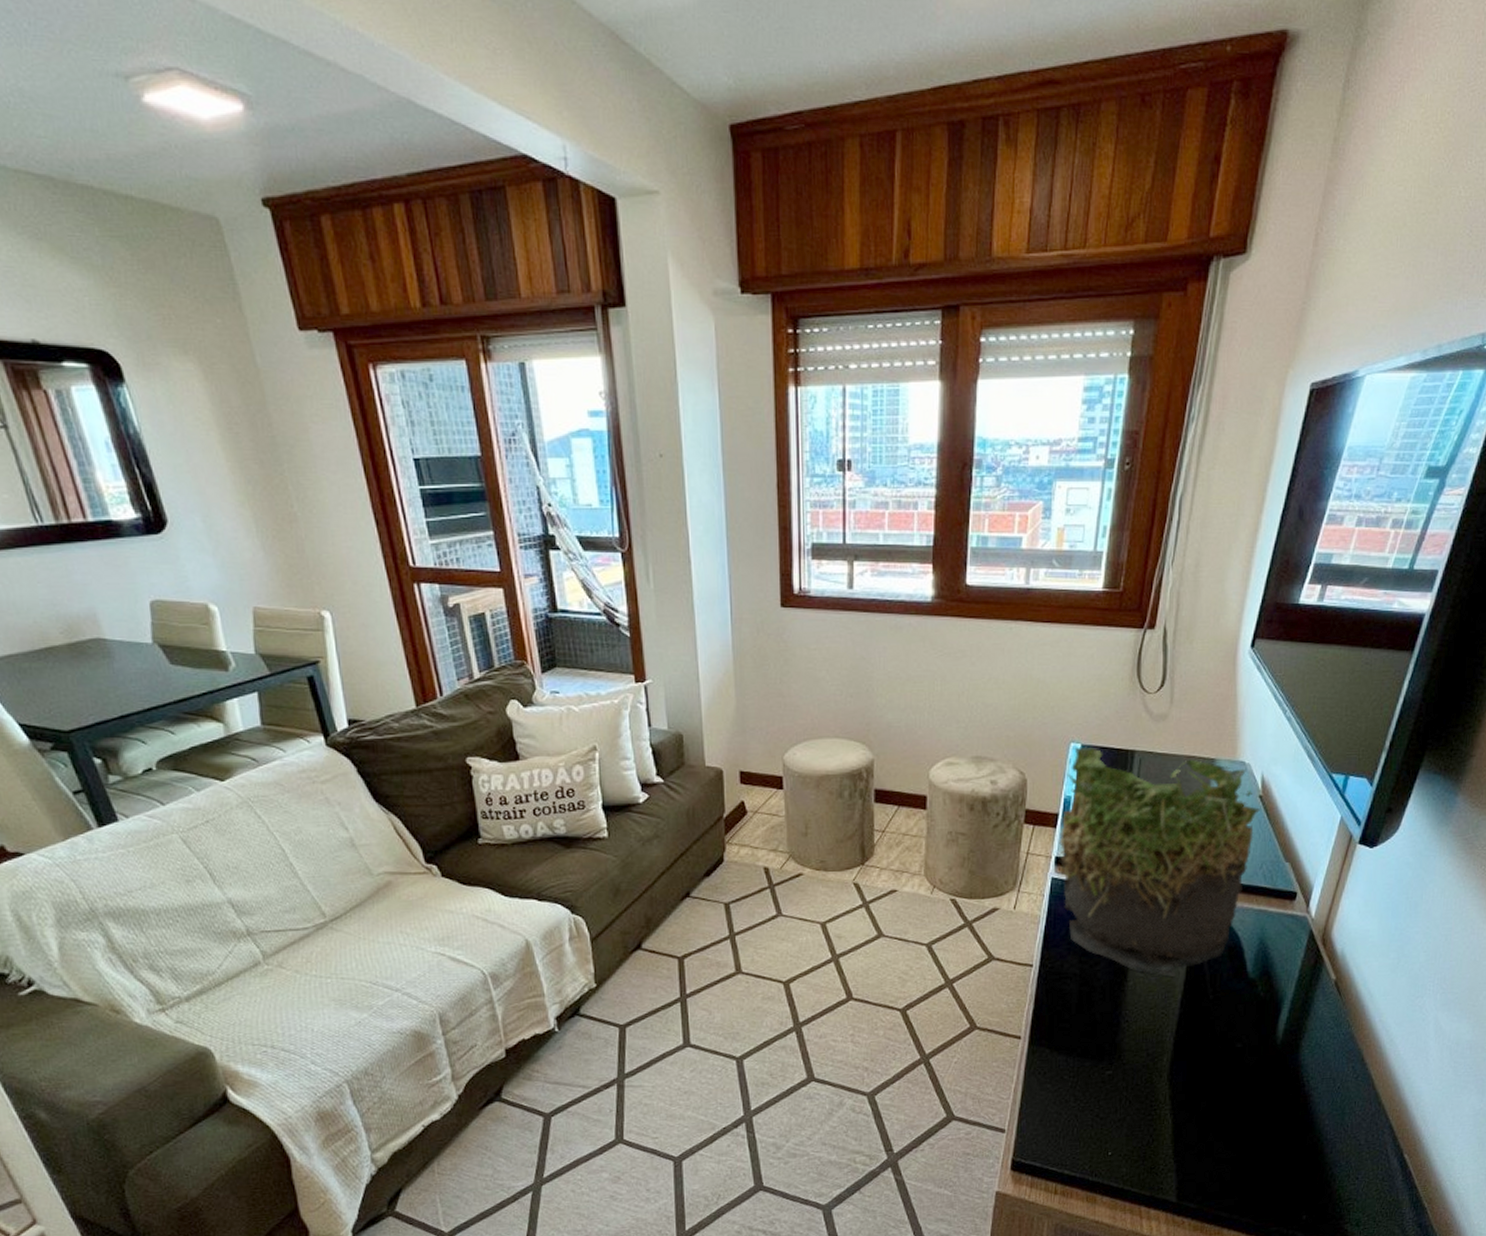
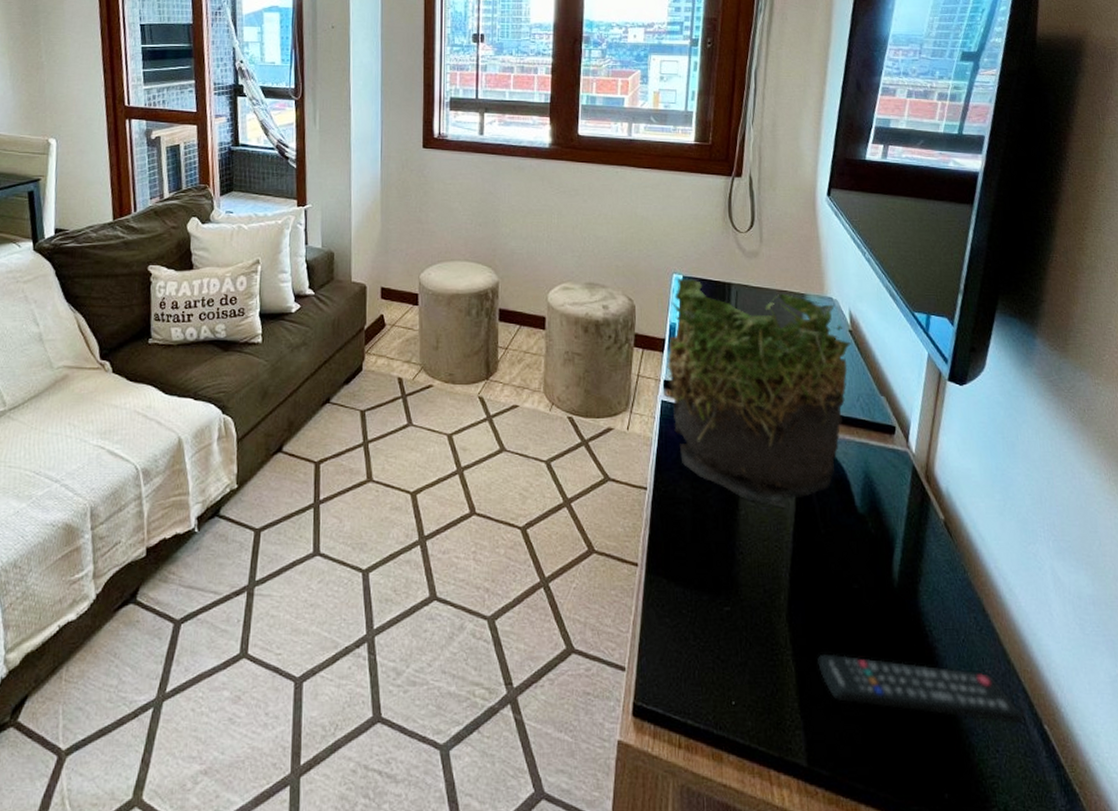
remote control: none [1194,1105,1388,1156] -> present [817,653,1026,724]

